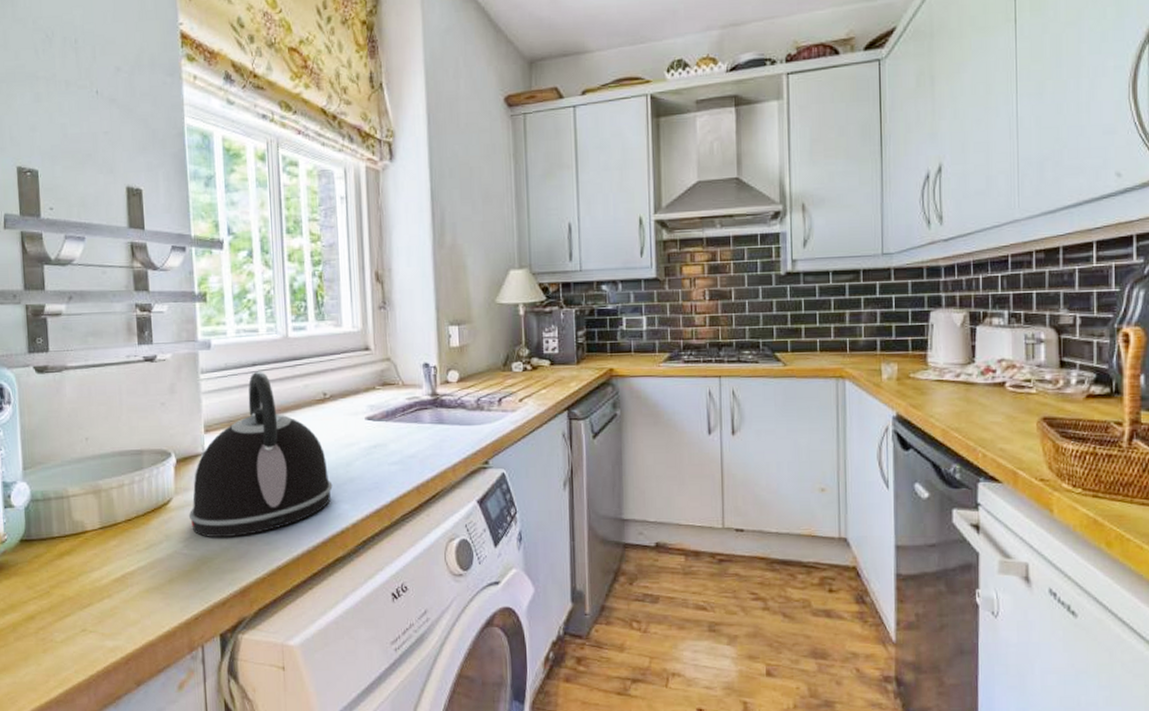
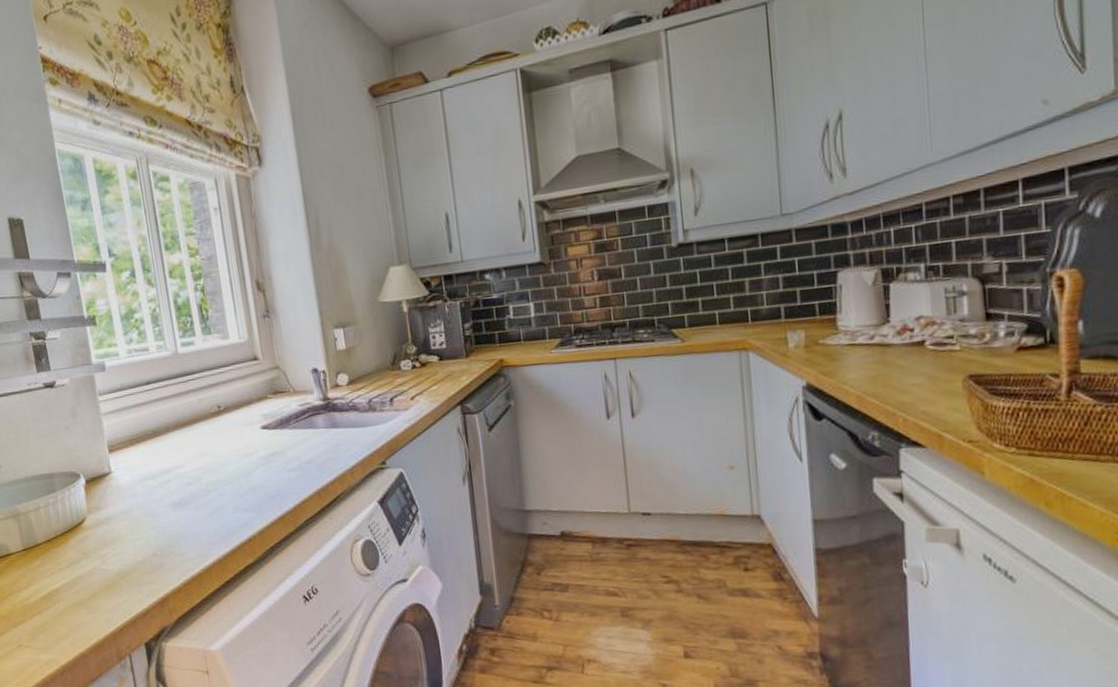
kettle: present [188,371,333,538] -> none [103,388,236,553]

